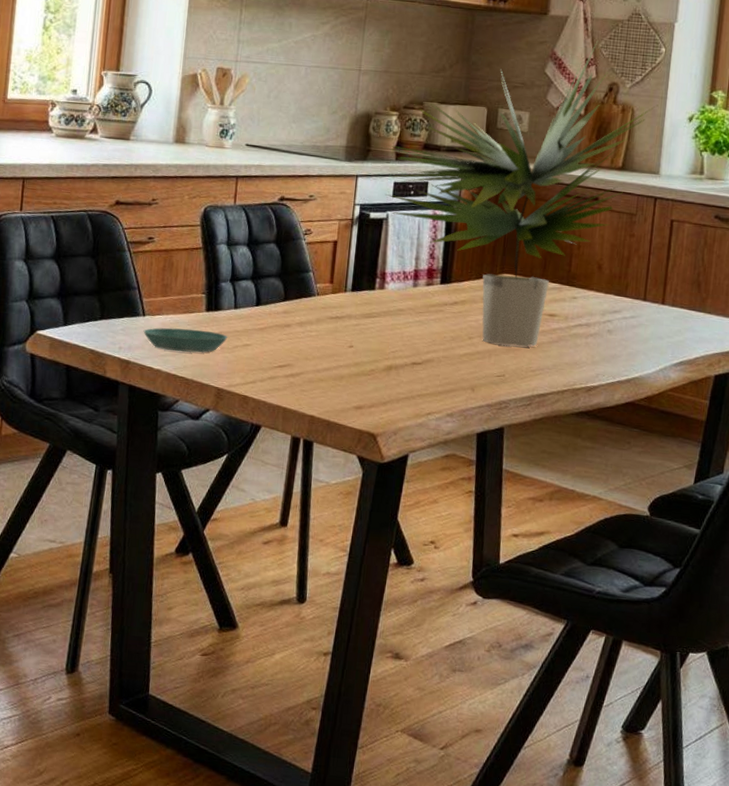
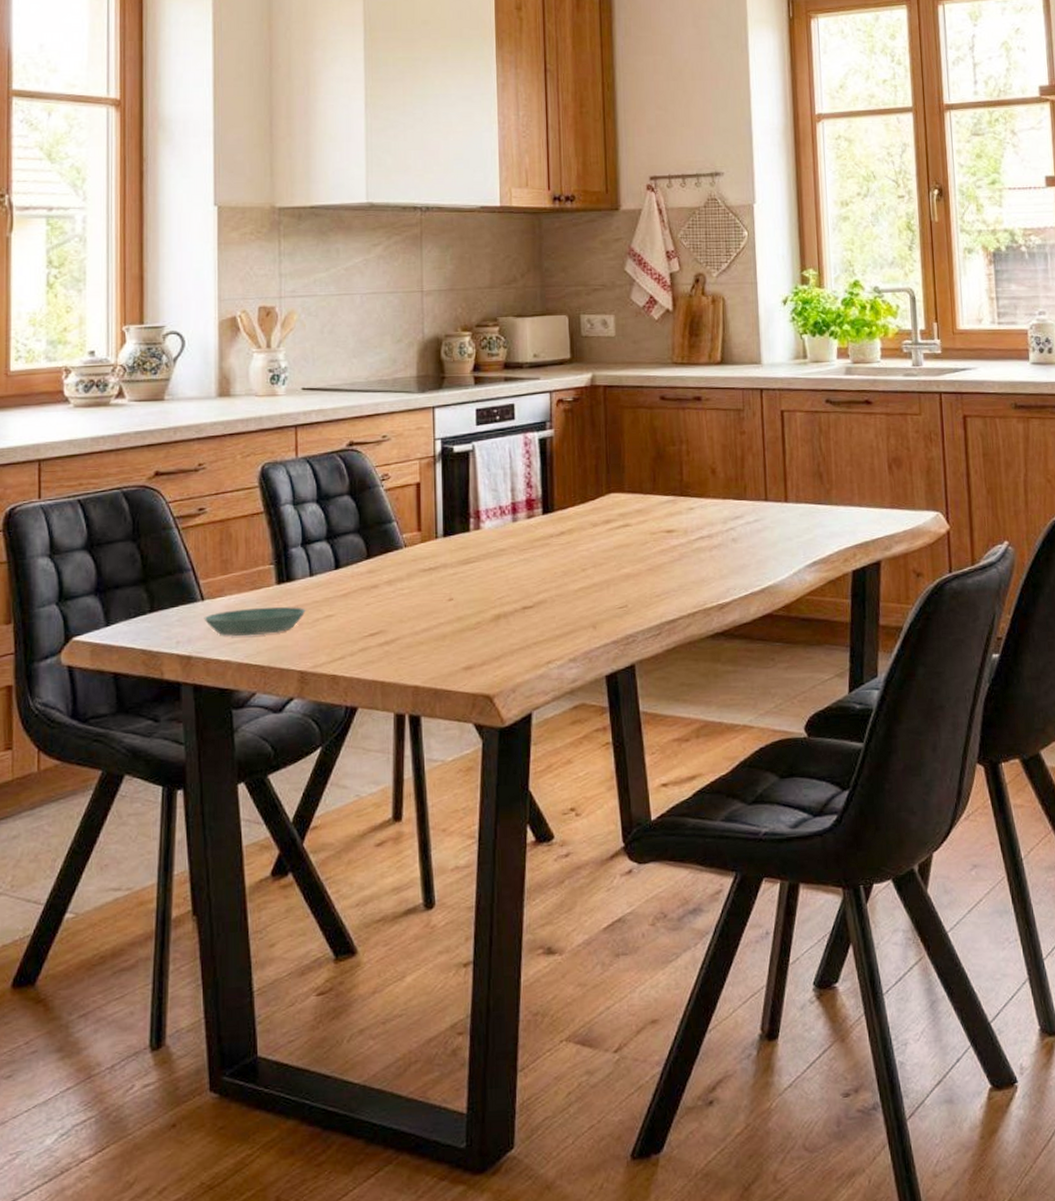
plant: present [385,42,658,347] -> none [462,232,749,573]

